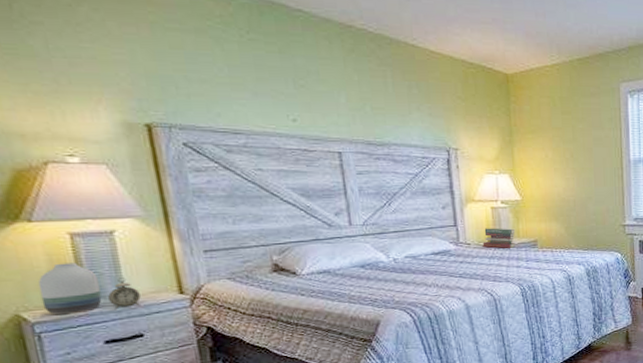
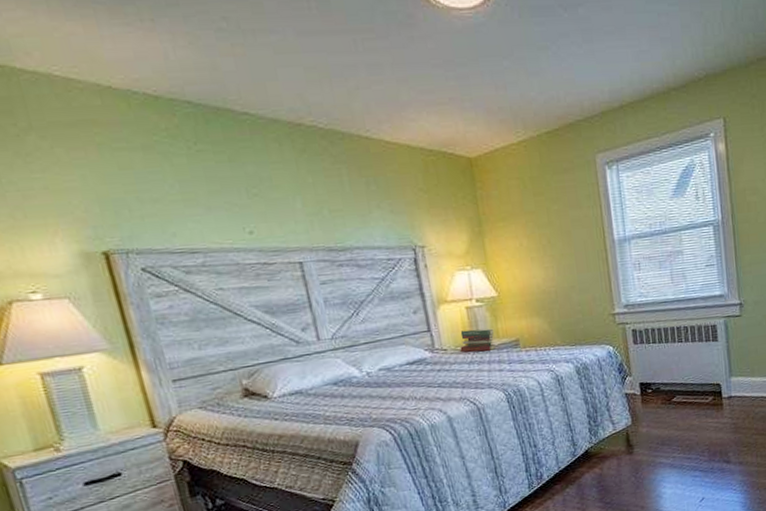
vase: present [37,262,103,315] -> none [14,403,78,460]
alarm clock: present [108,277,141,309] -> none [83,415,115,449]

